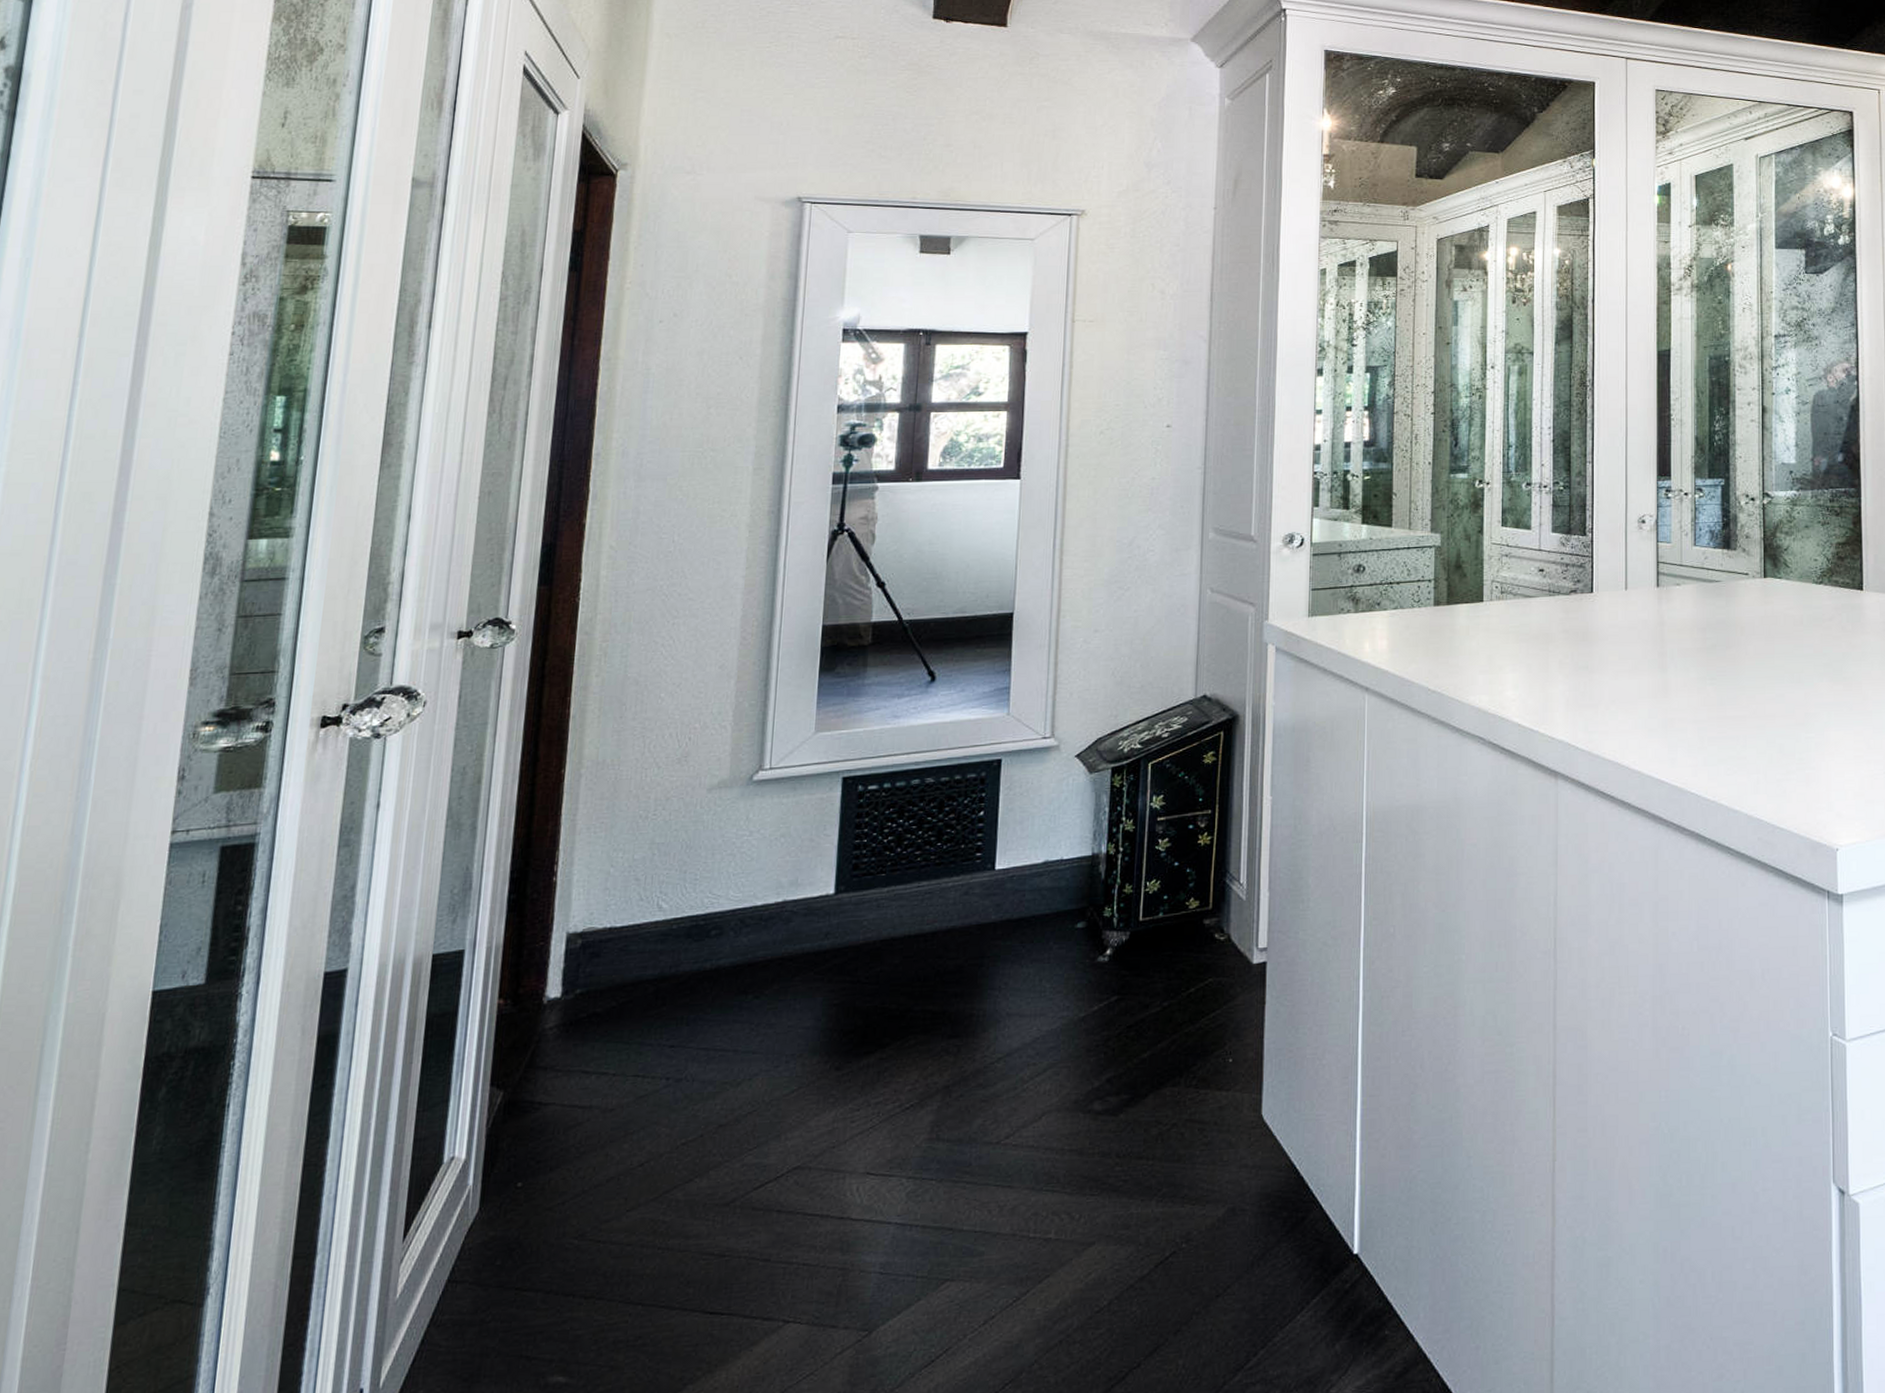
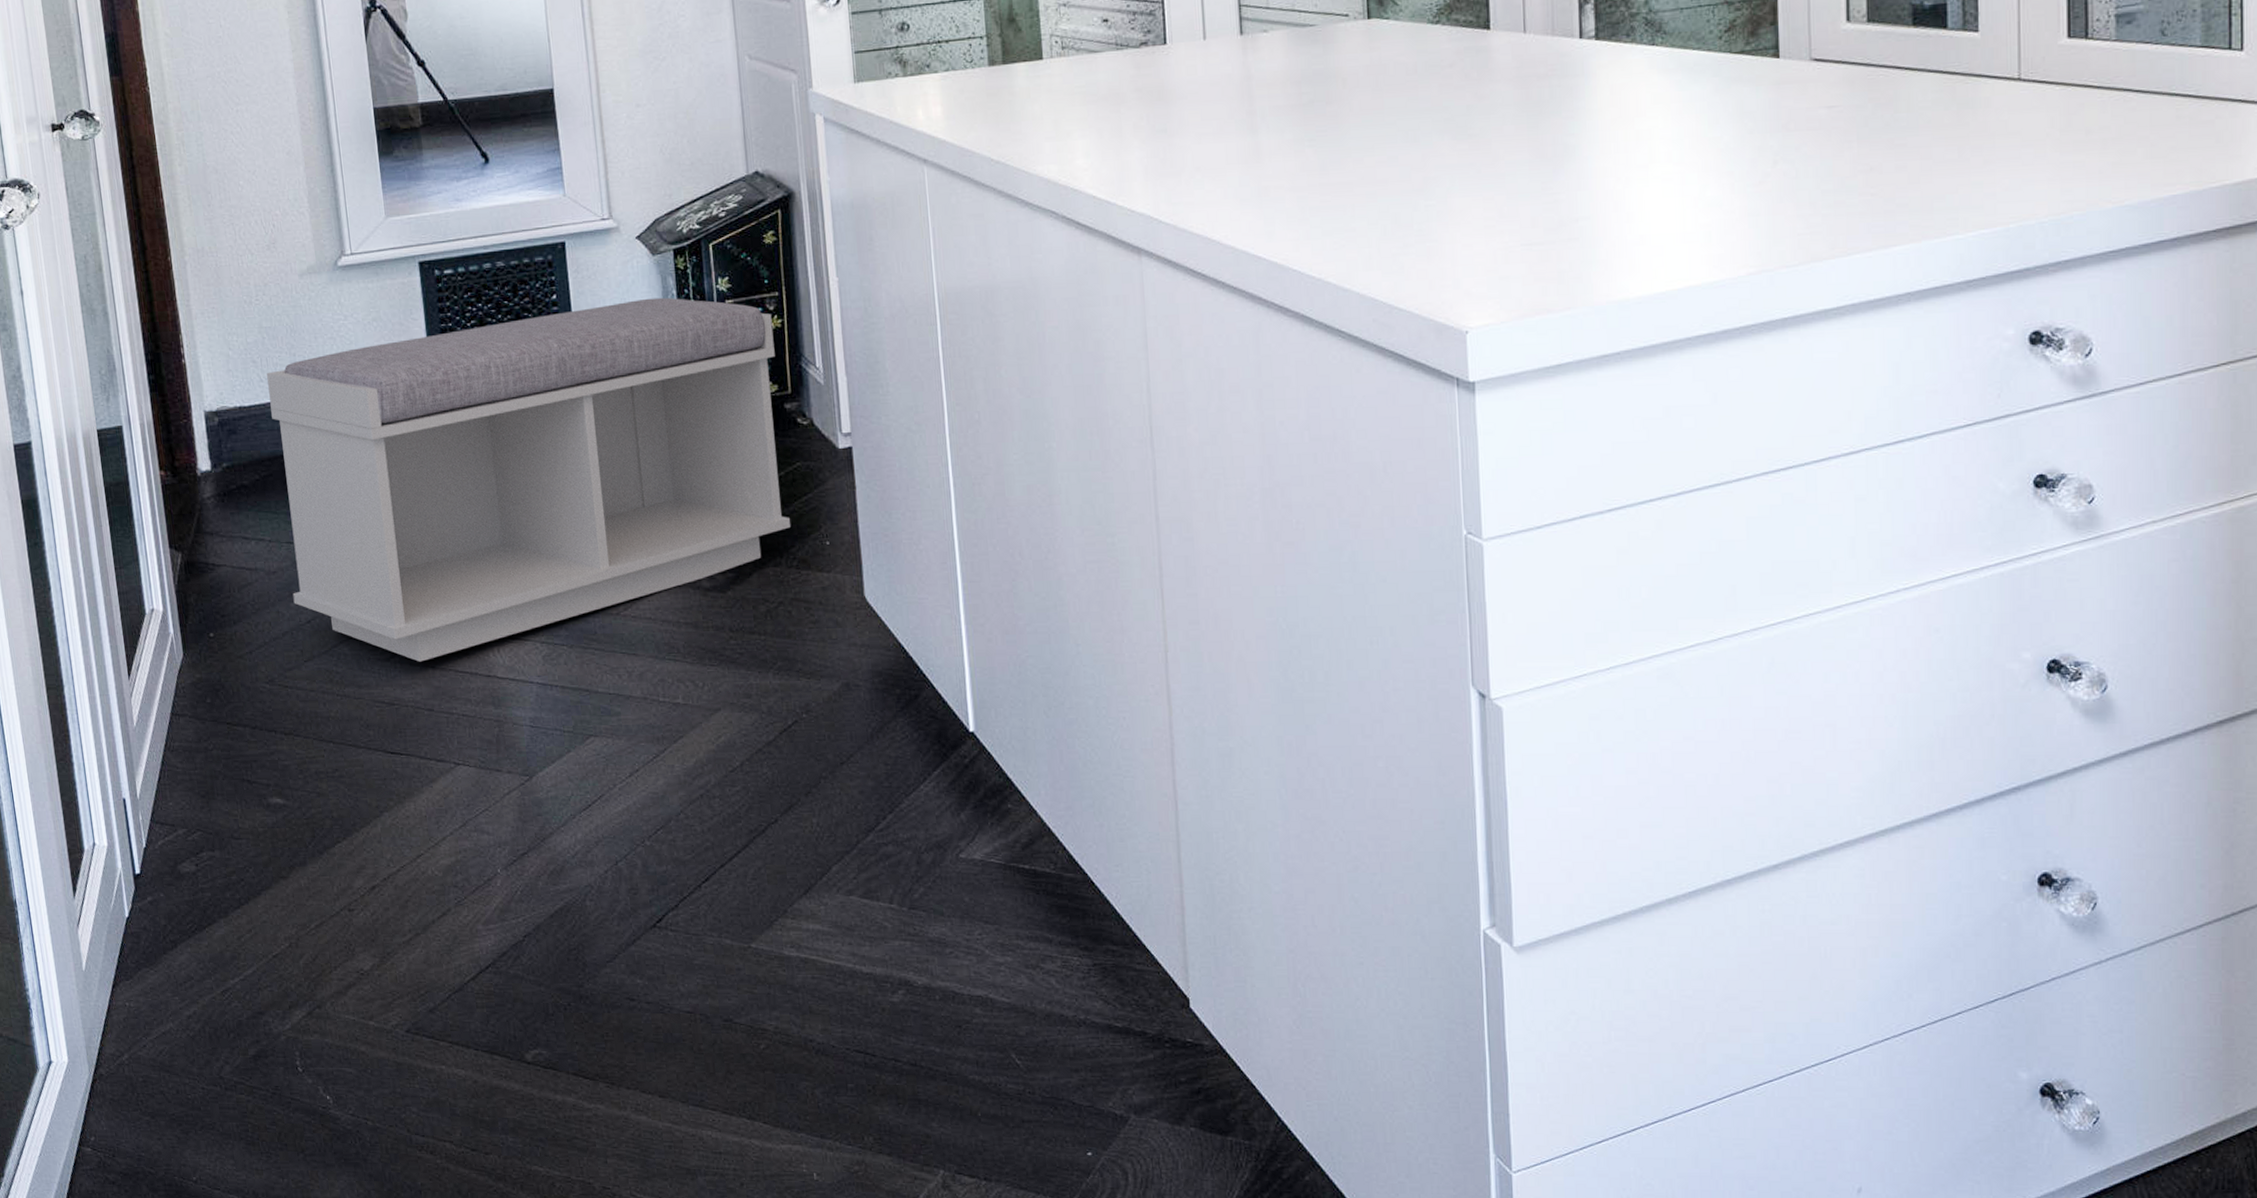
bench: none [628,814,1202,1206] -> present [267,297,790,662]

